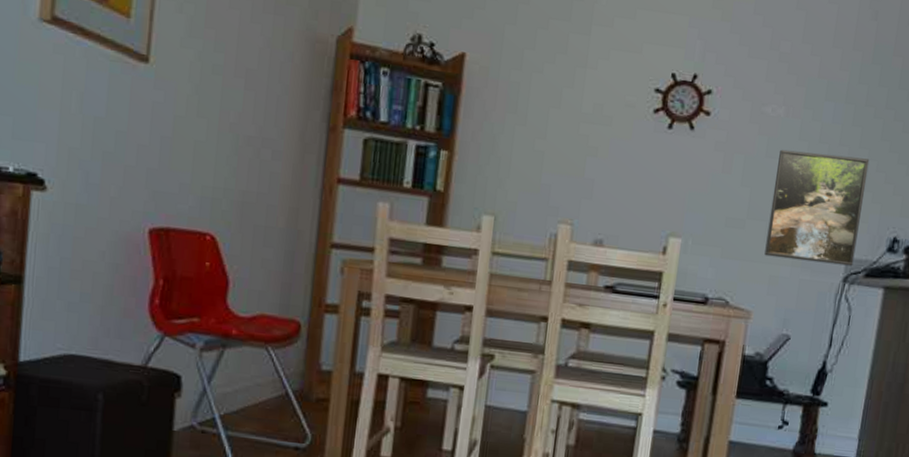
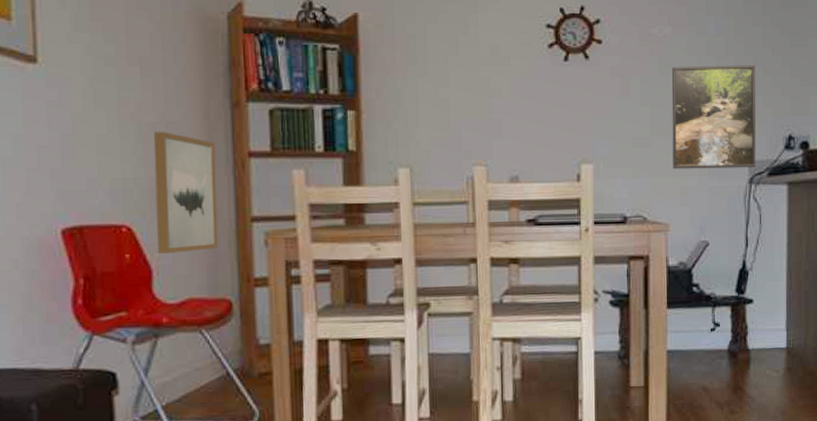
wall art: none [236,145,307,270] -> present [153,131,218,254]

